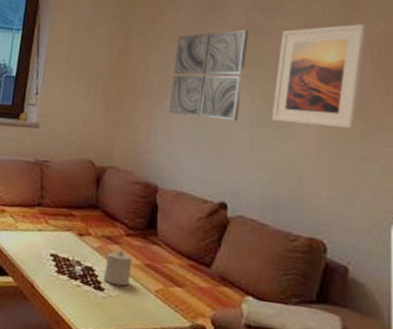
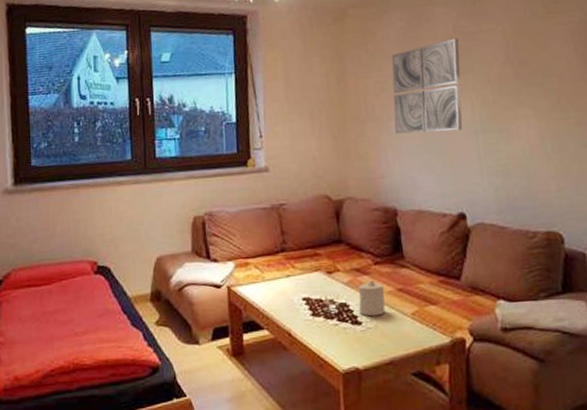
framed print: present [271,24,366,129] -> none [489,16,570,125]

